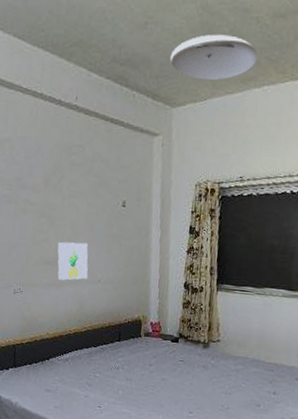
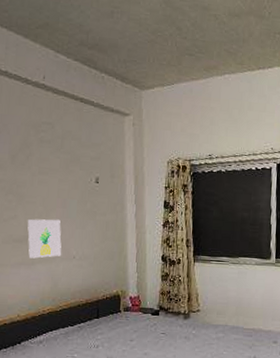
ceiling light: present [170,34,258,81] -> none [137,26,218,67]

